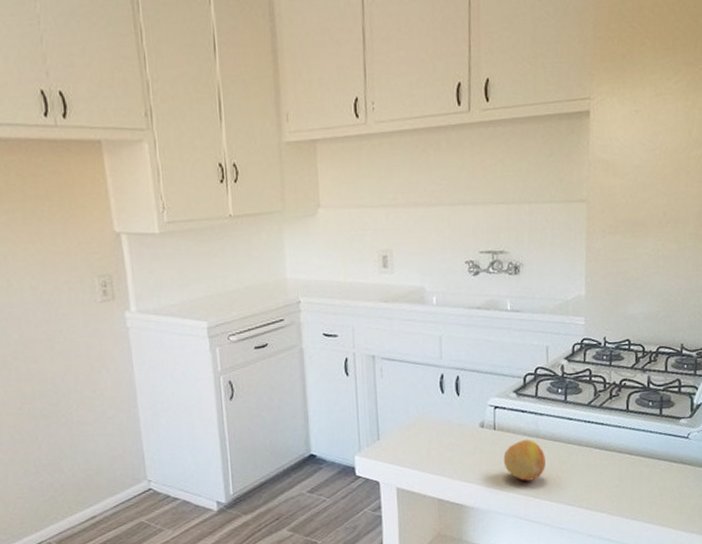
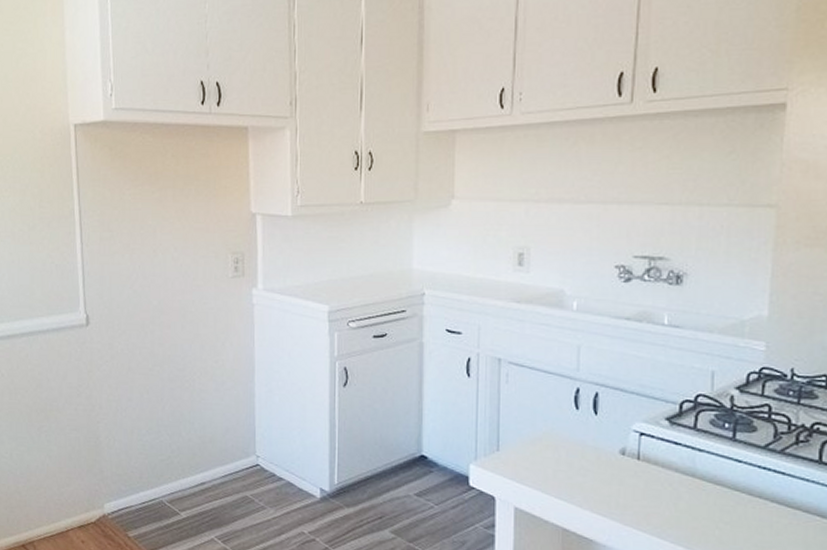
fruit: present [503,439,546,481] -> none [647,476,702,527]

